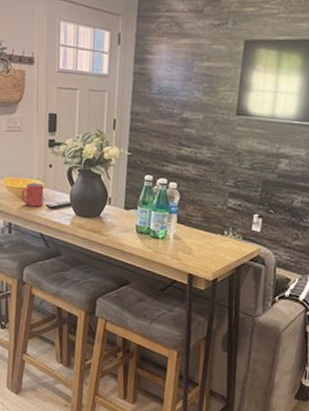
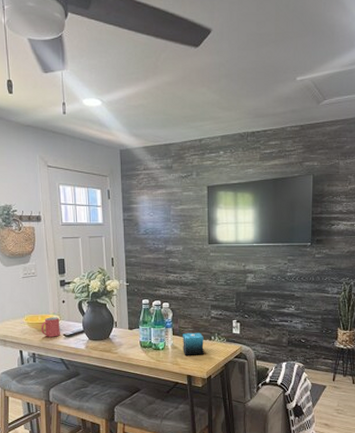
candle: none [186,222,215,252] -> present [182,332,205,355]

